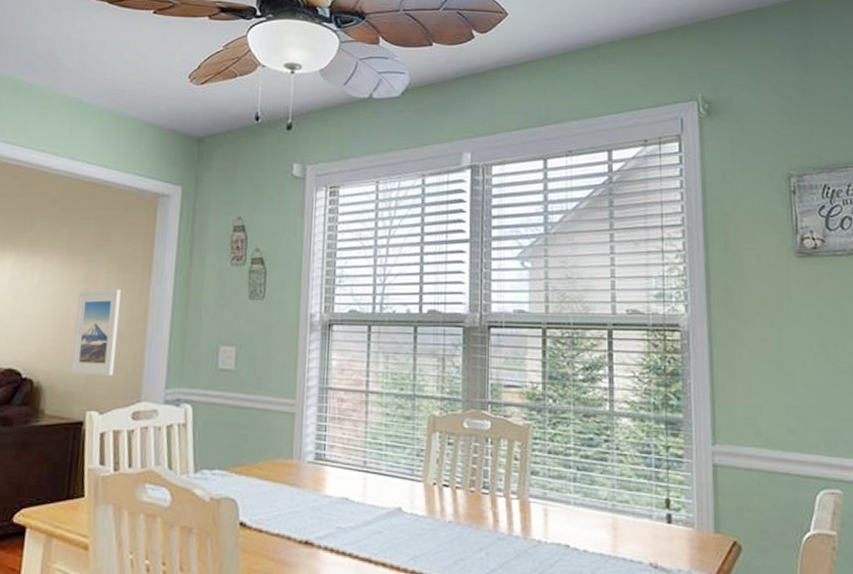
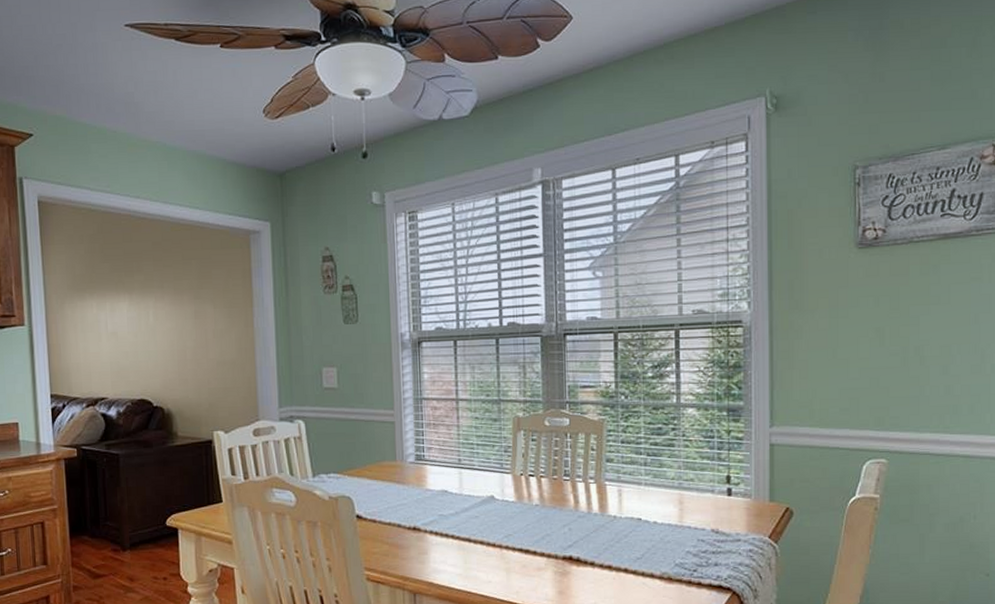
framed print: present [71,289,122,377] -> none [191,322,233,400]

